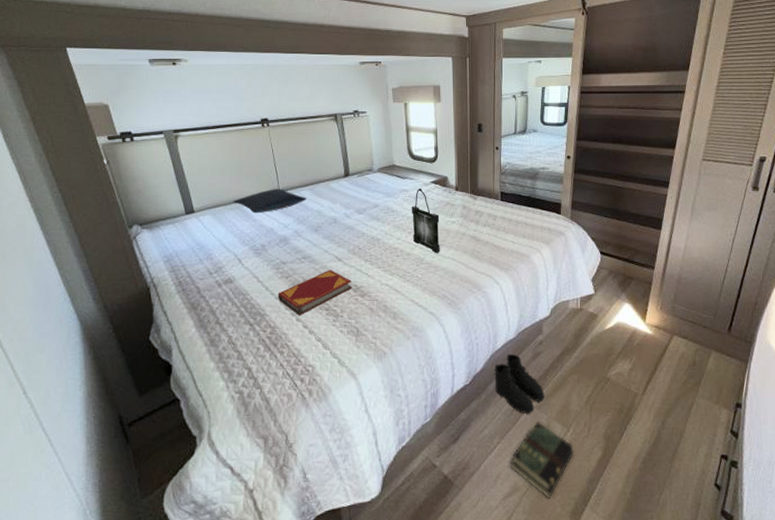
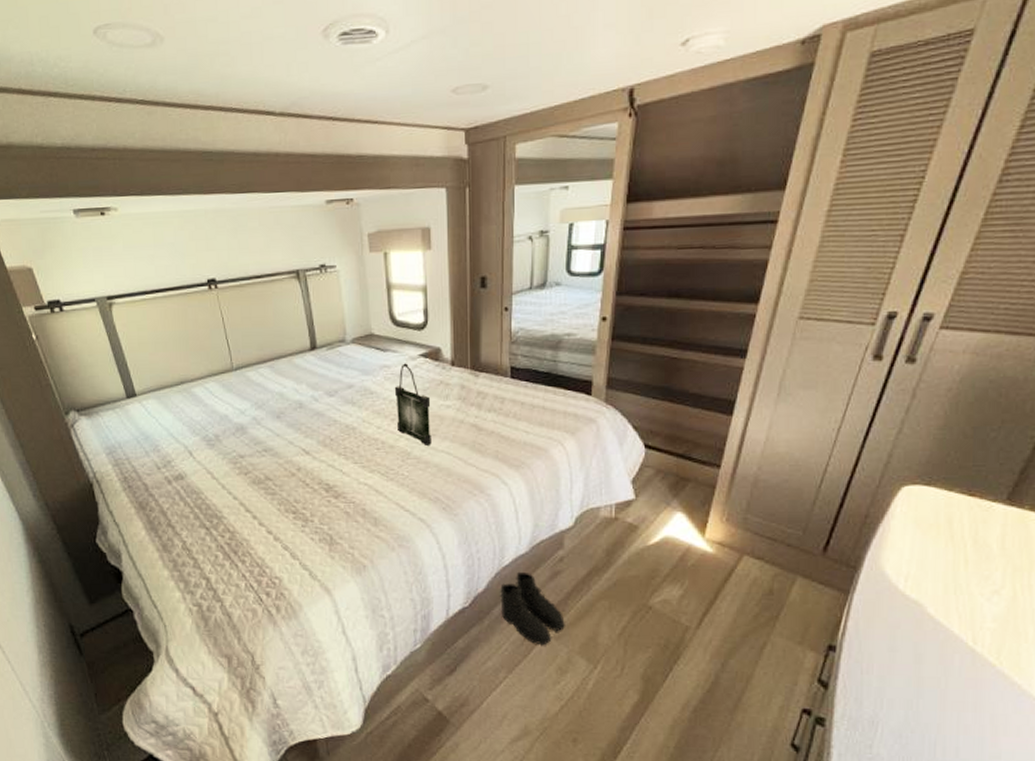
pillow: present [233,188,307,214] -> none [179,365,266,397]
hardback book: present [278,269,353,316] -> none [236,465,324,520]
book: present [509,421,575,498] -> none [519,654,603,746]

